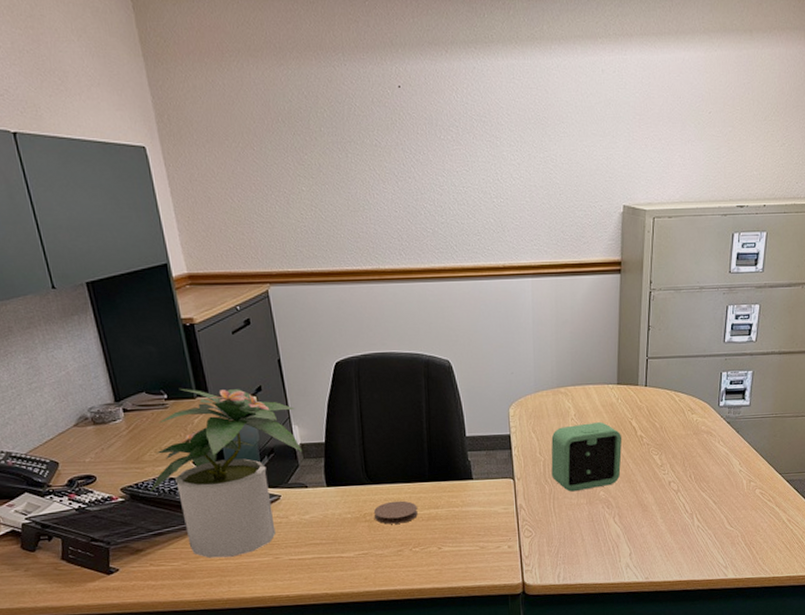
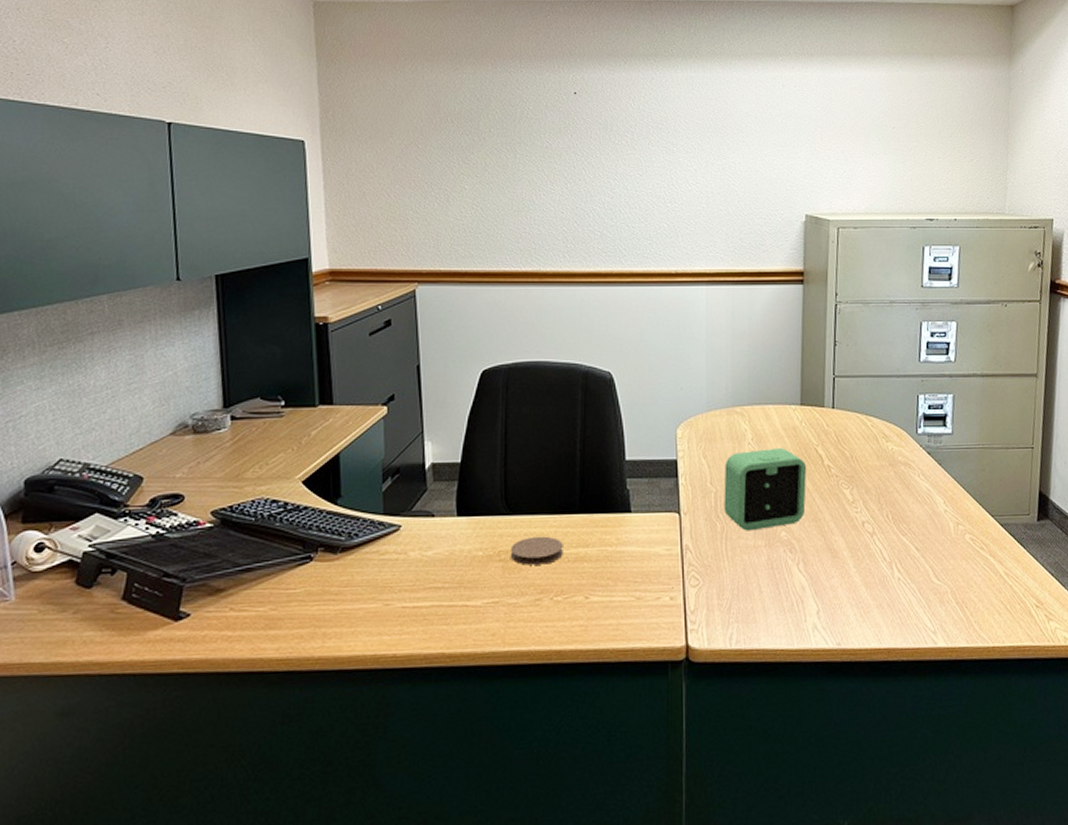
potted plant: present [149,389,303,558] -> none [244,395,434,603]

